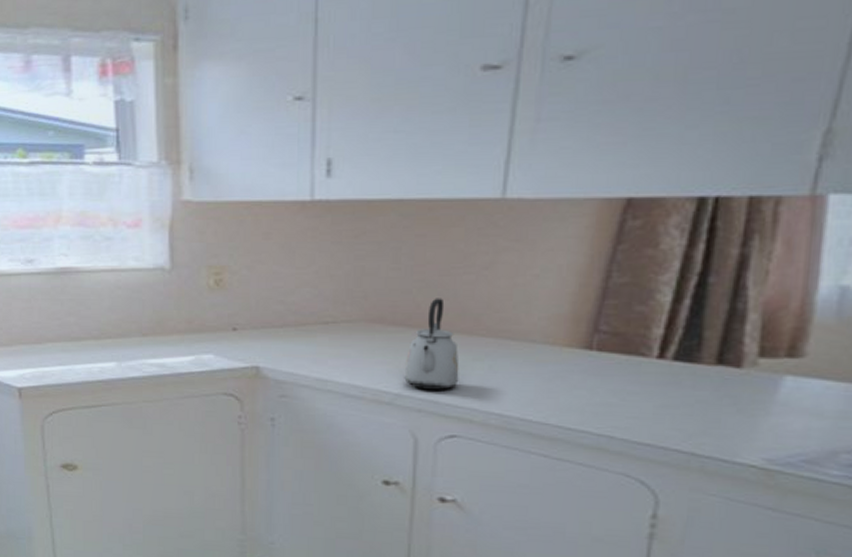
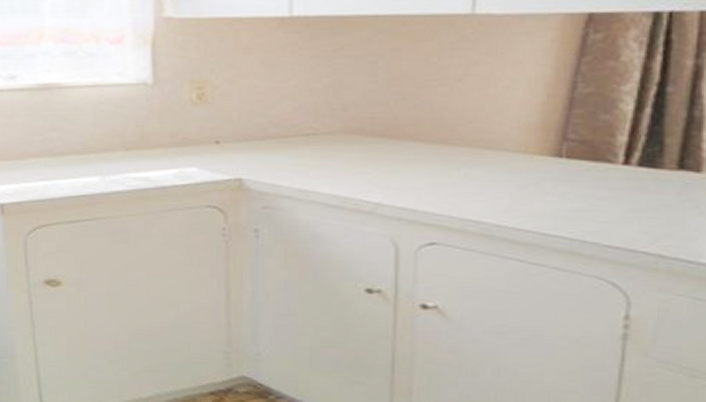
kettle: present [404,298,459,390] -> none [384,109,437,199]

